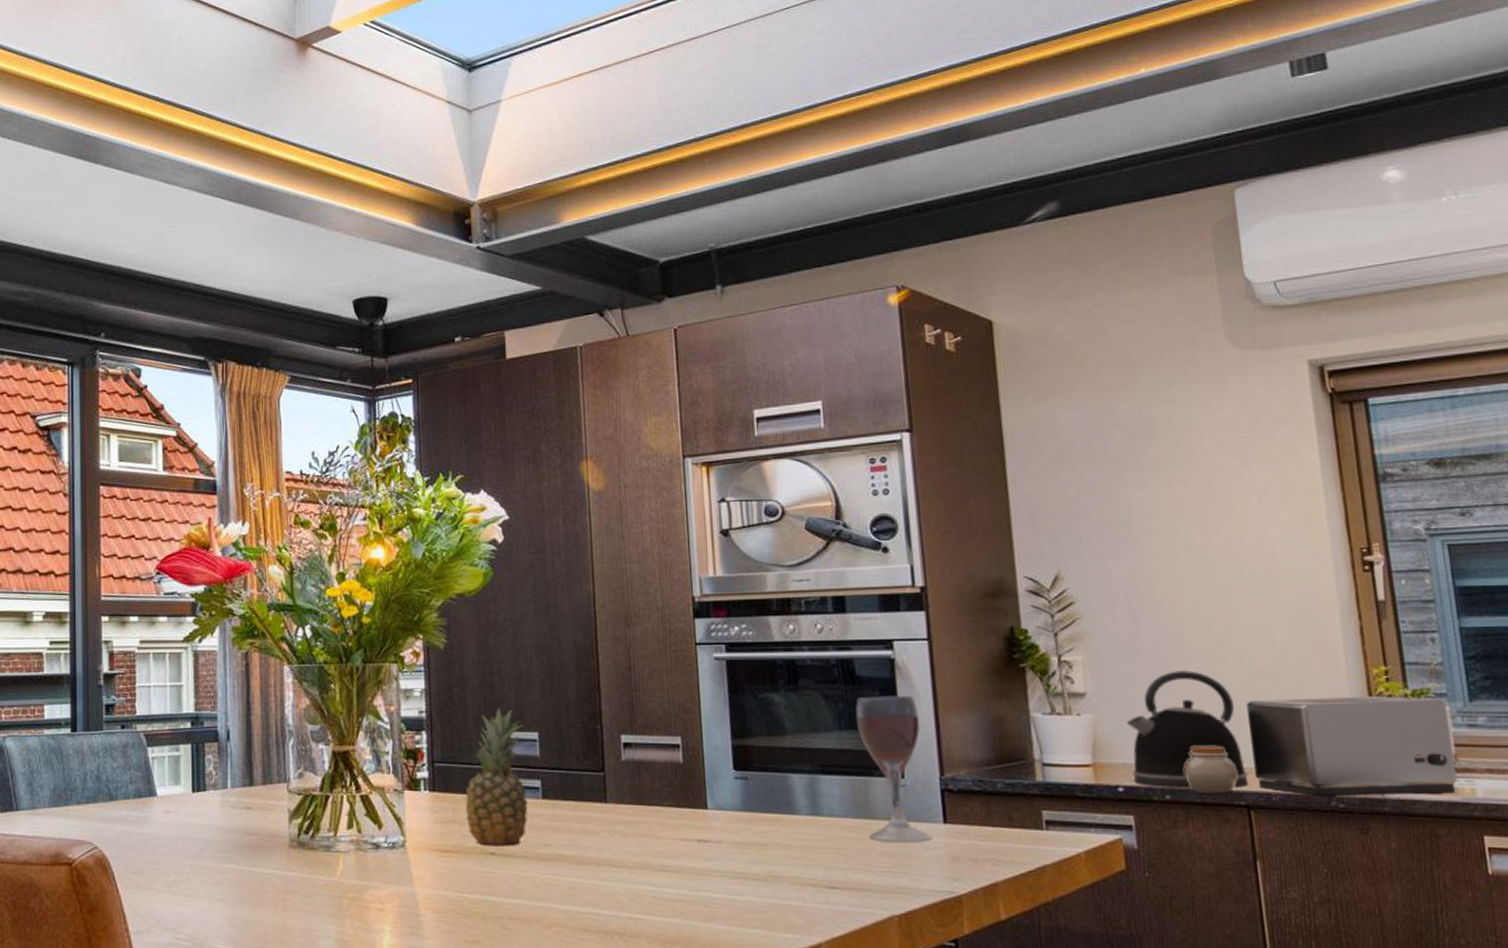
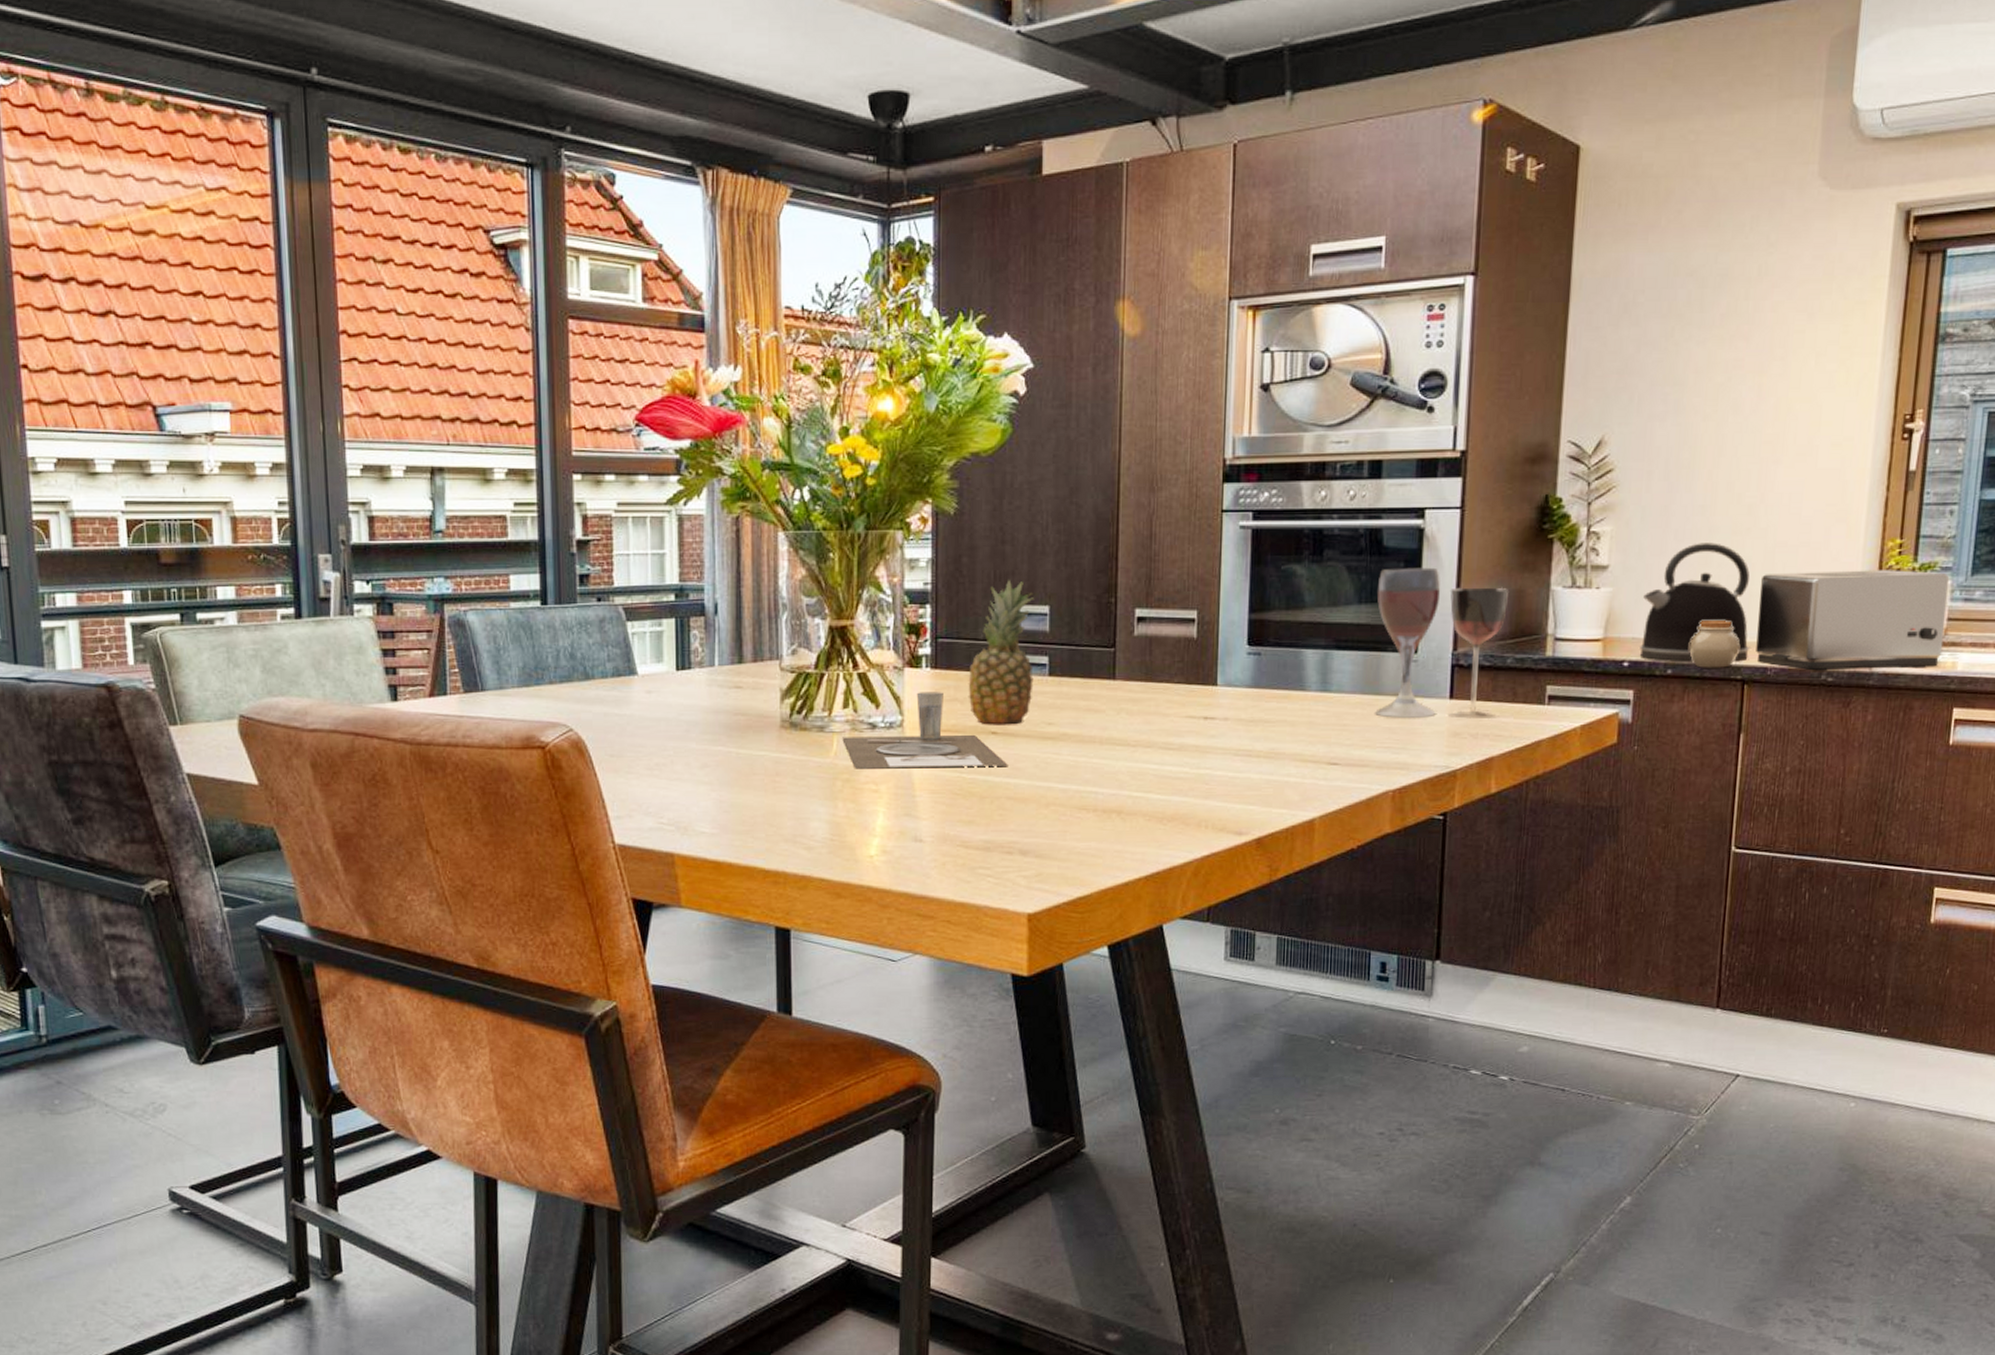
place setting: none [348,814,509,888] -> present [842,692,1008,769]
wineglass: none [929,714,998,845] -> present [1447,587,1508,720]

